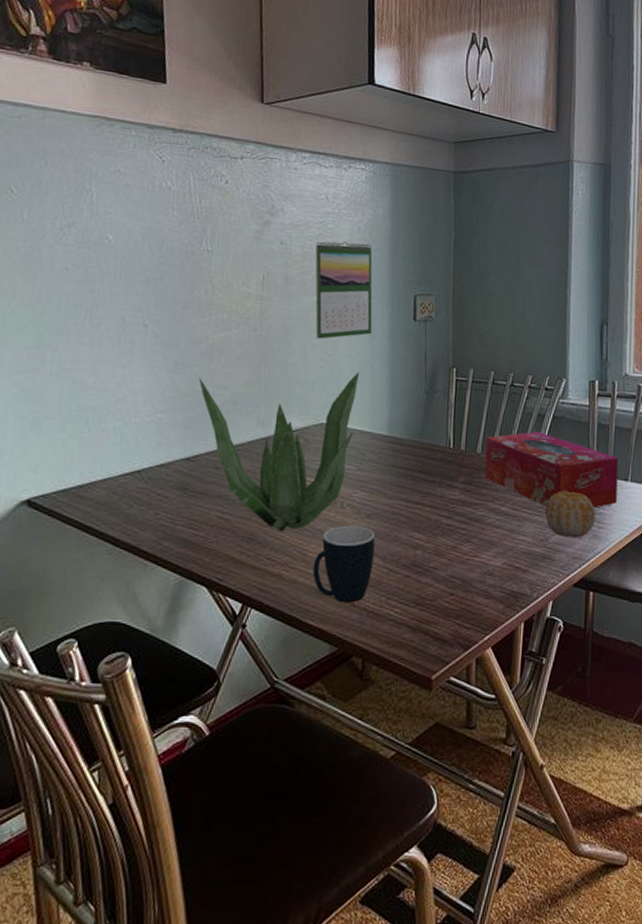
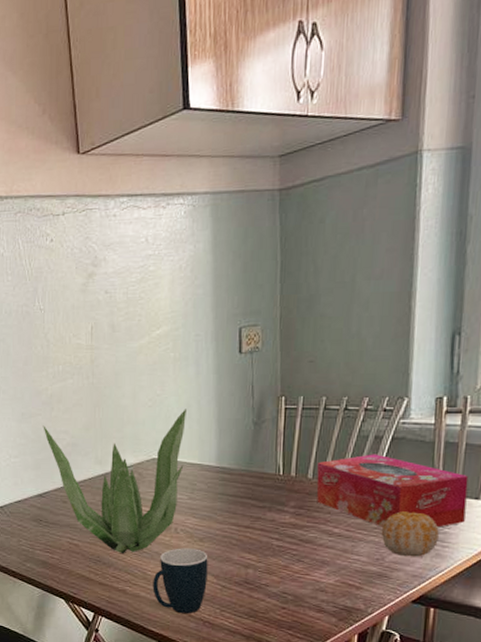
calendar: present [315,241,373,339] -> none [138,281,198,381]

